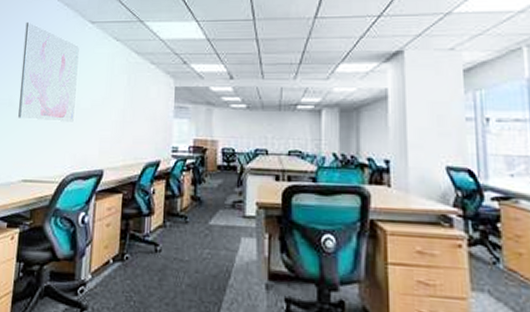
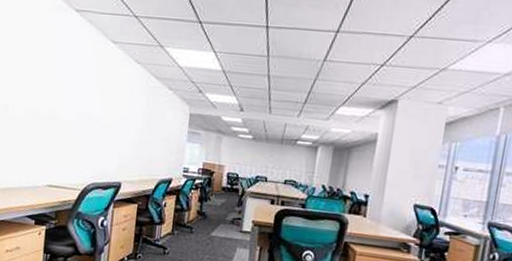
wall art: present [18,21,79,123] -> none [43,34,101,138]

